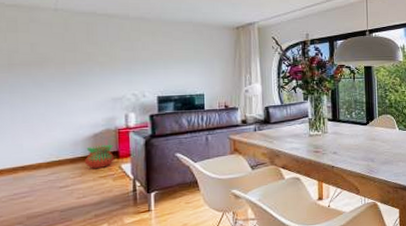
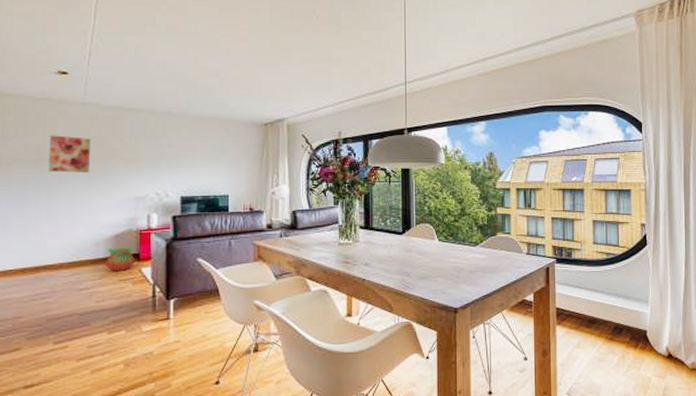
wall art: none [21,40,65,77] -> present [48,135,91,173]

